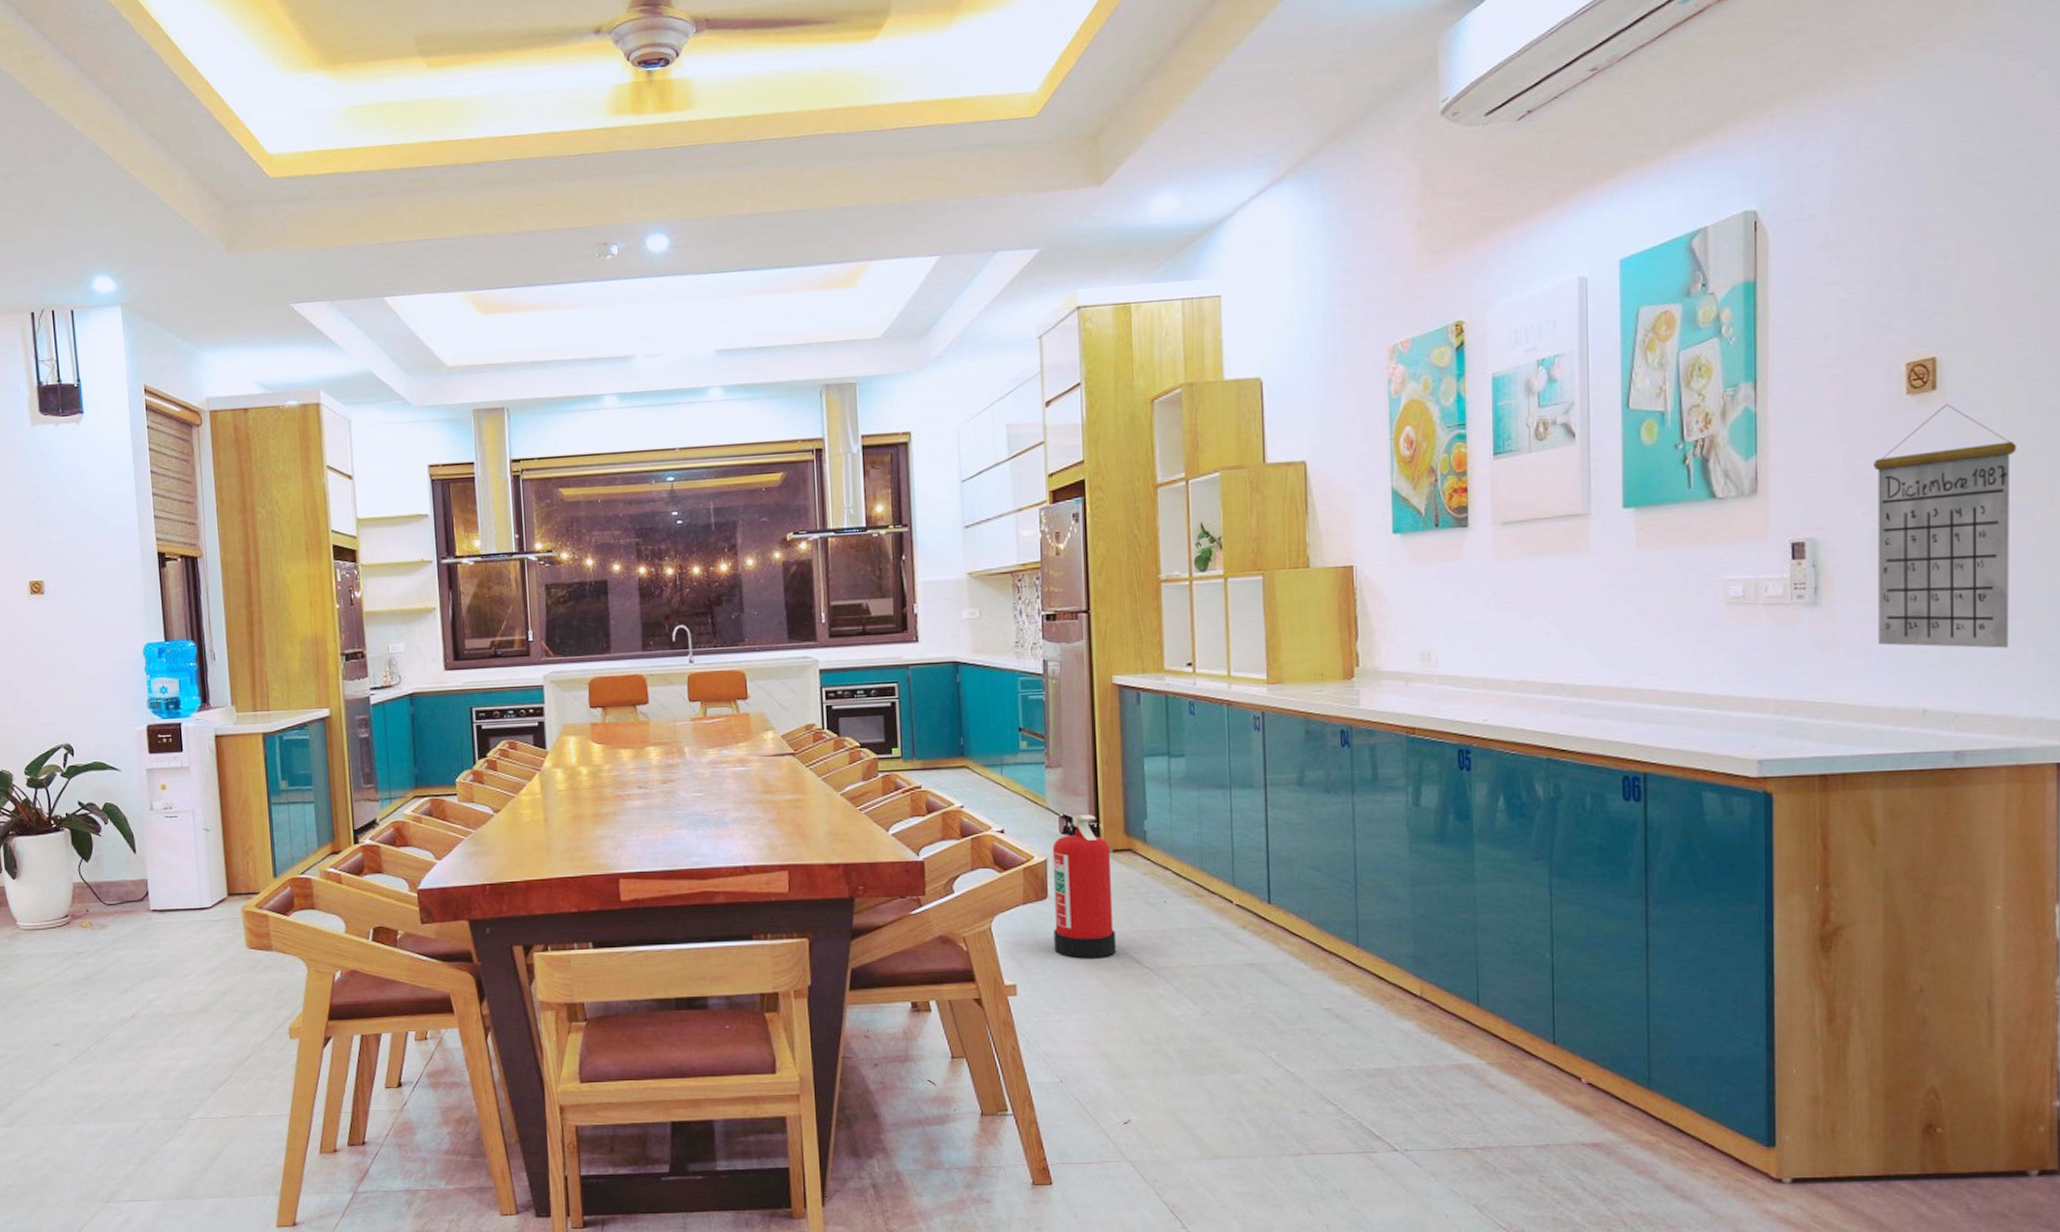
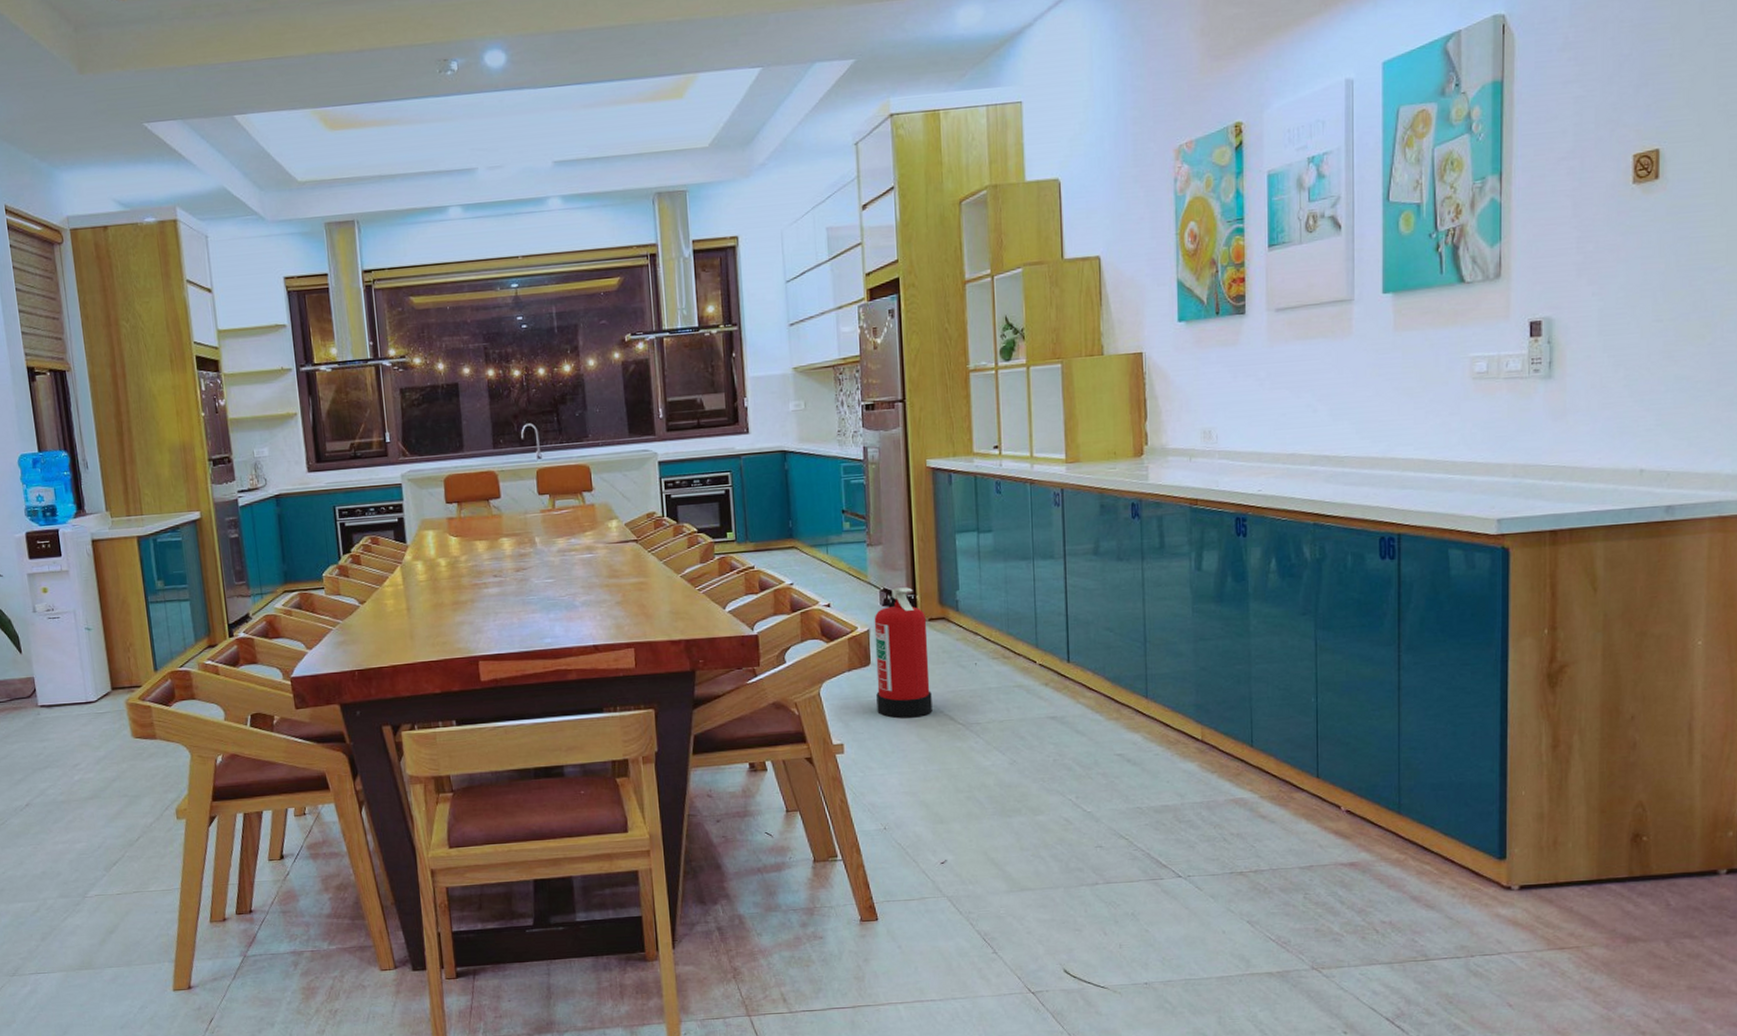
calendar: present [1872,404,2016,649] -> none [1602,192,1727,413]

